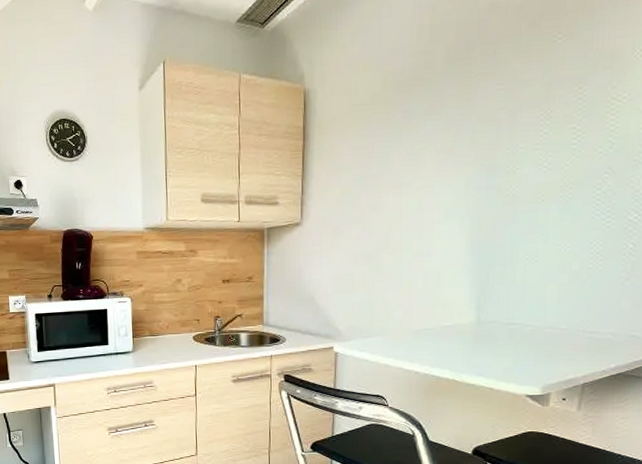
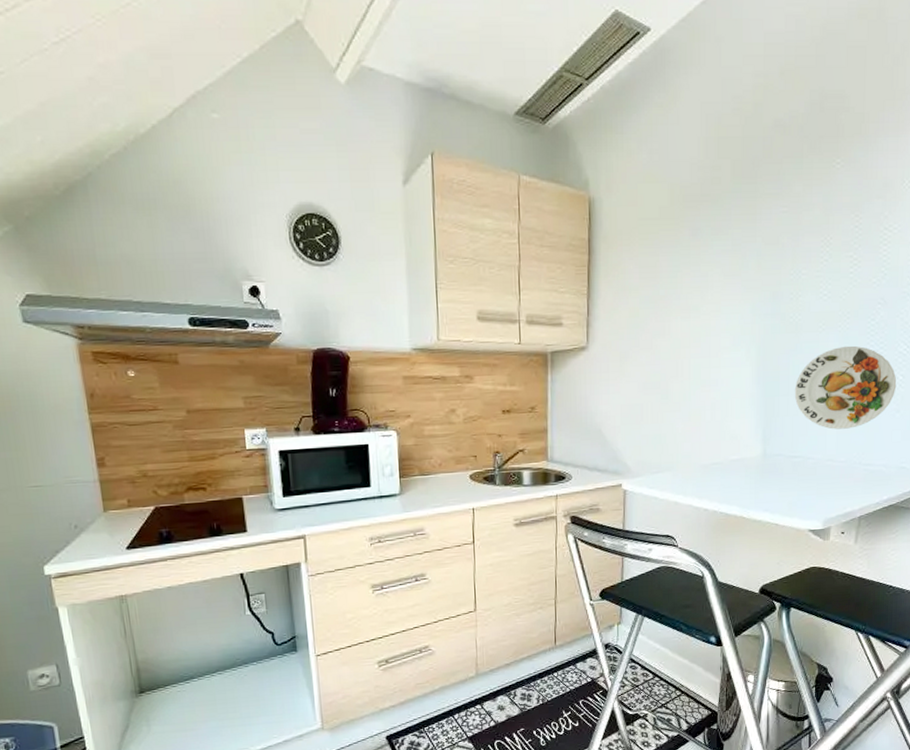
decorative plate: none [511,215,627,298] -> present [794,345,897,430]

